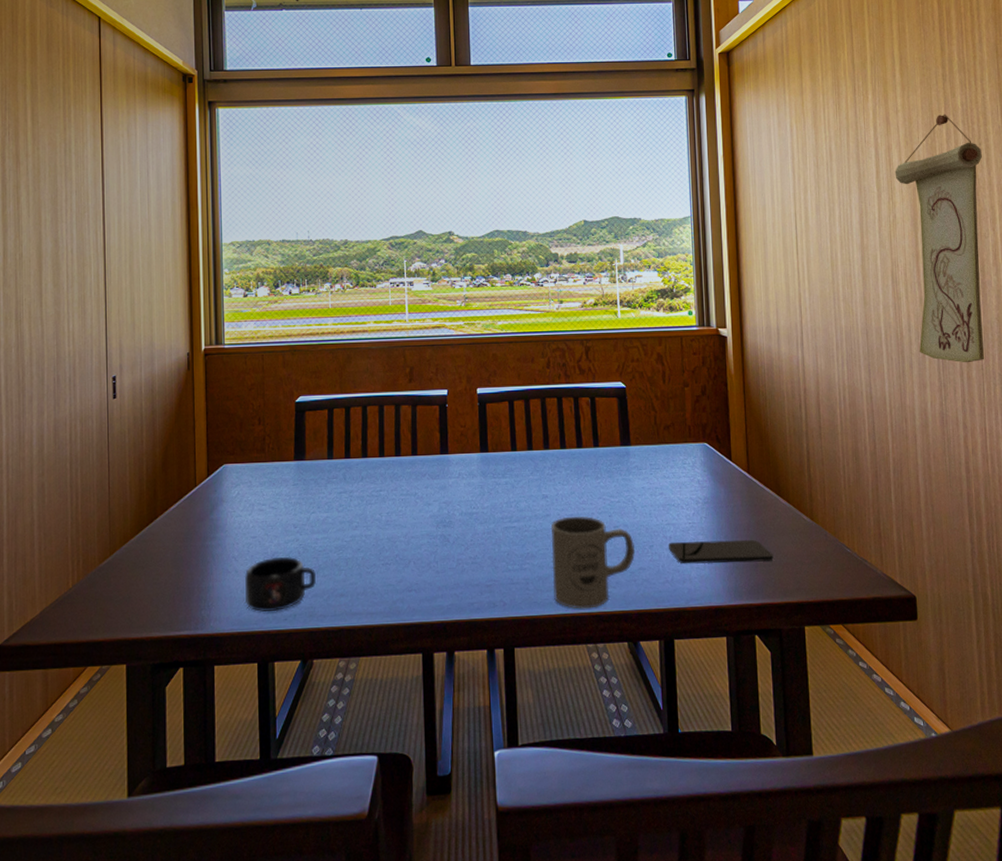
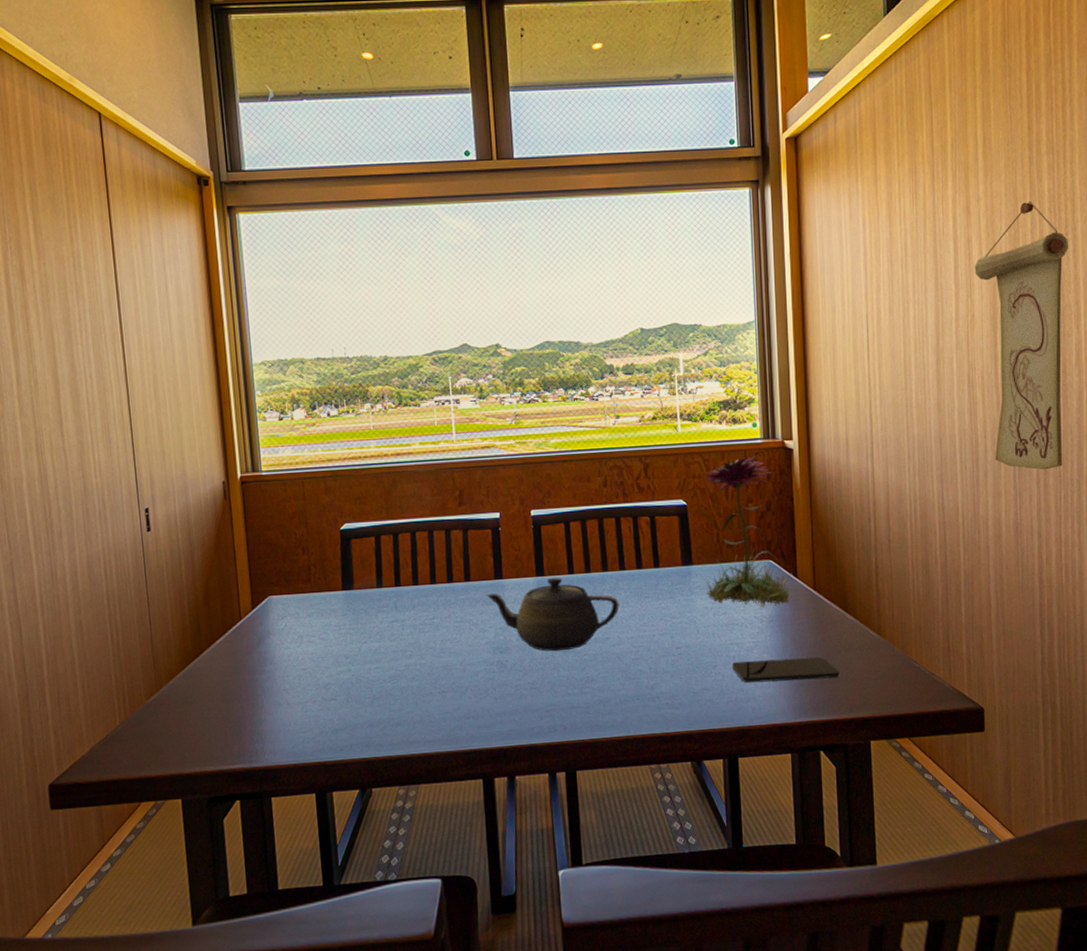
mug: present [244,556,316,612] -> none [296,687,371,743]
teapot: none [430,453,560,527] -> present [484,577,620,652]
mug: present [550,516,636,609] -> none [611,638,699,731]
flower: none [642,341,732,489] -> present [704,454,798,608]

